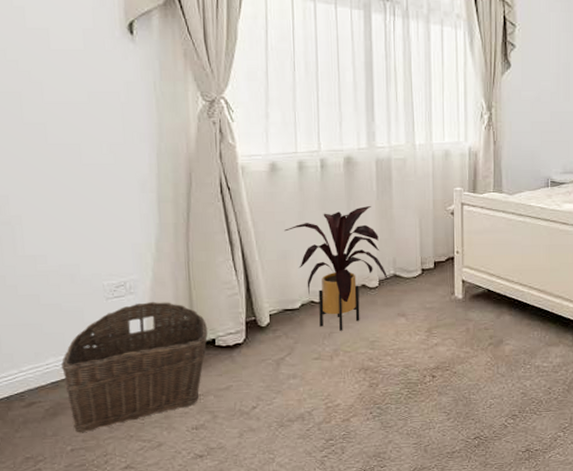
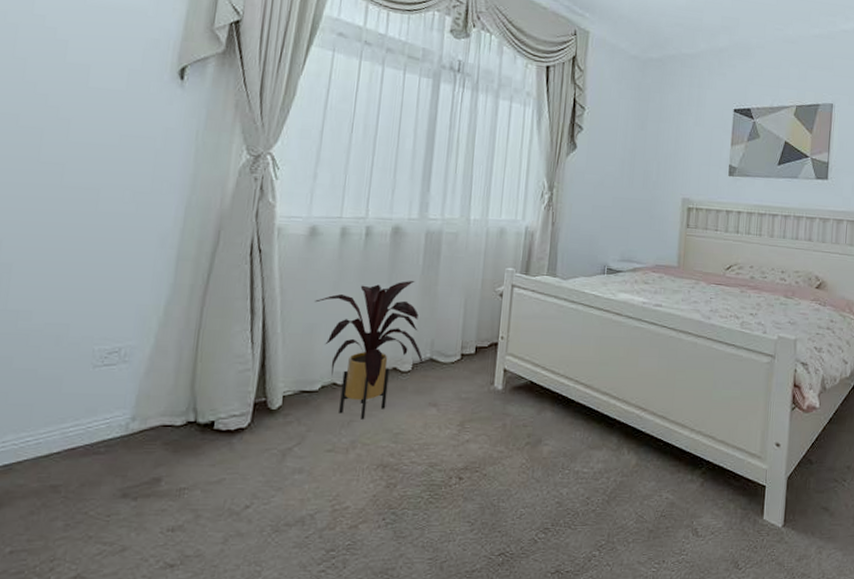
wicker basket: present [61,301,208,433] -> none [18,372,209,531]

